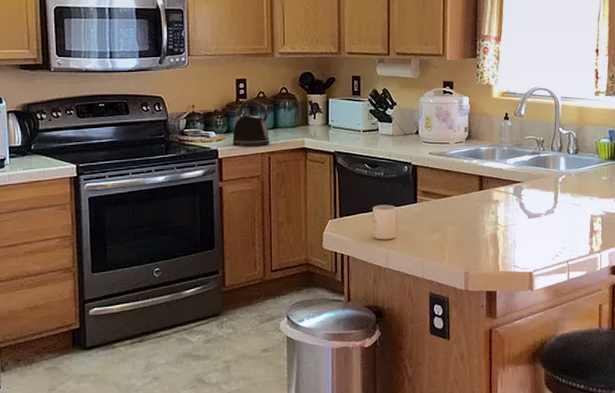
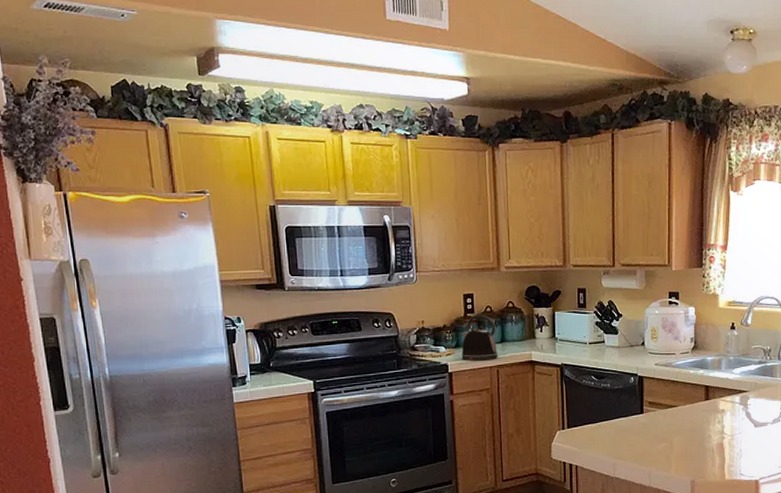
mug: present [371,205,397,240] -> none [599,415,624,450]

